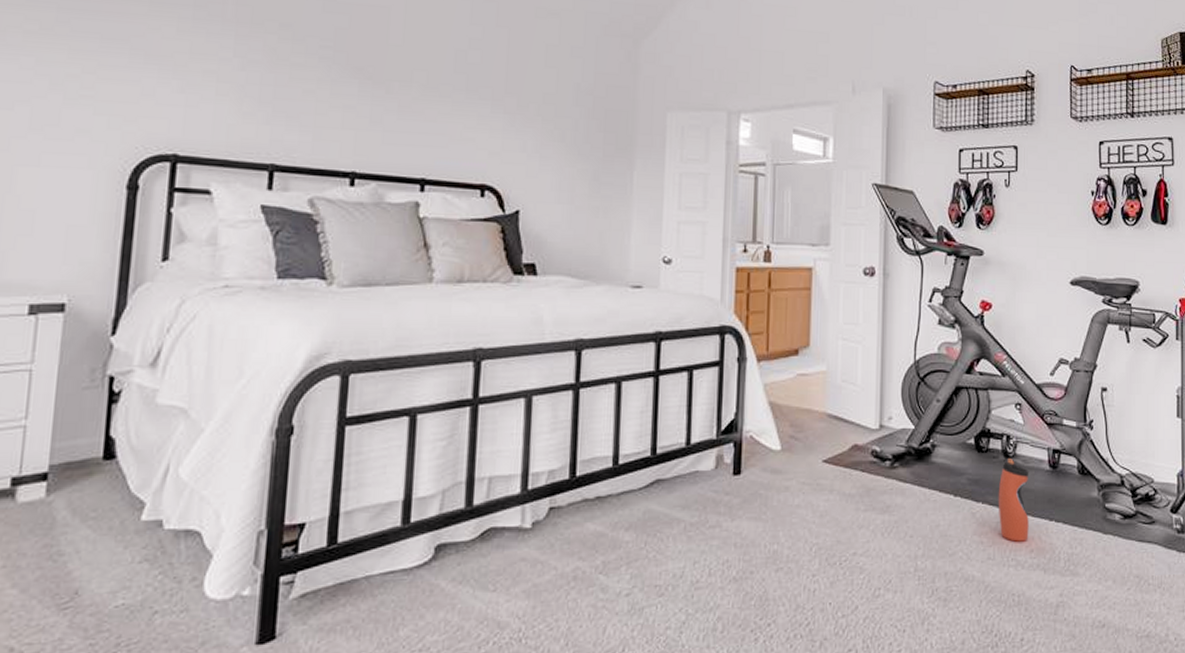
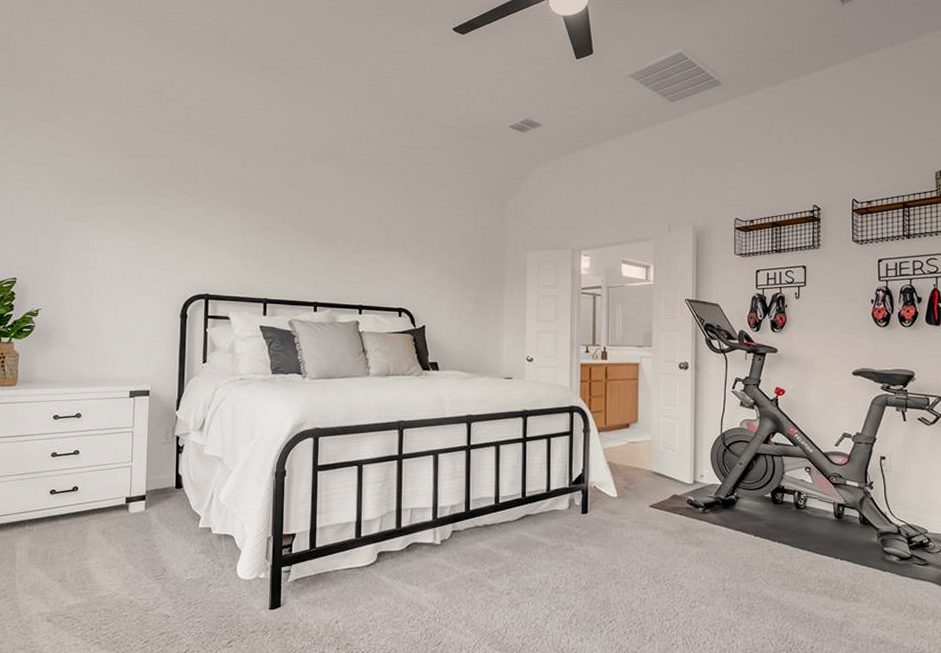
water bottle: present [998,458,1029,542] -> none [791,509,818,573]

